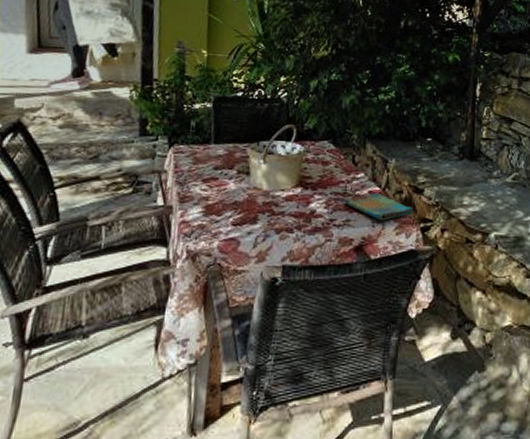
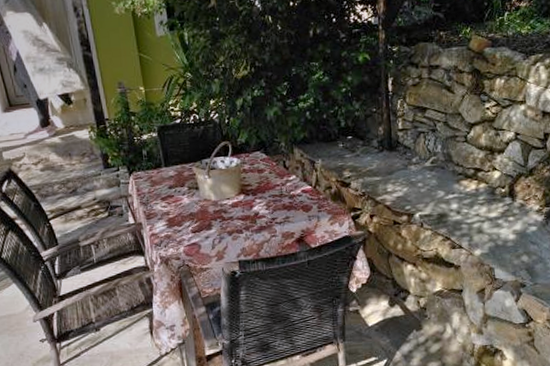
dish towel: present [344,192,415,221] -> none [282,190,344,215]

